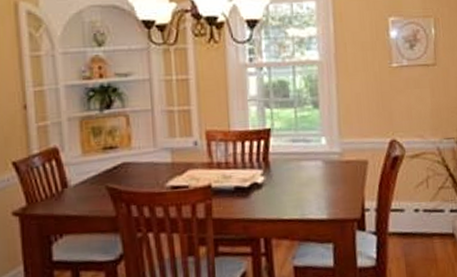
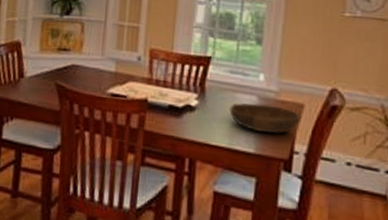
bowl: none [296,167,367,197] -> present [229,102,302,134]

